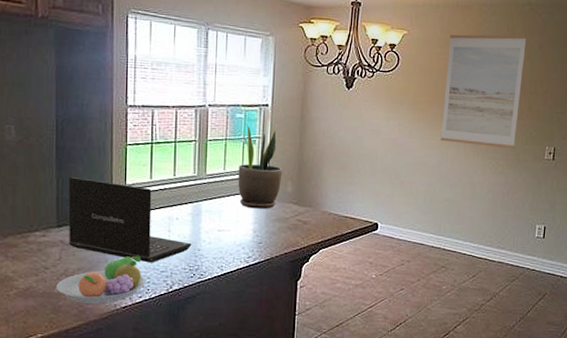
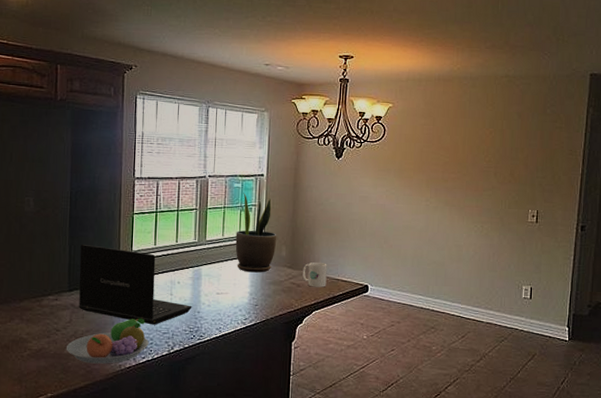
mug: none [309,198,336,225] -> present [302,261,327,287]
wall art: present [440,34,527,148] -> none [426,105,506,212]

